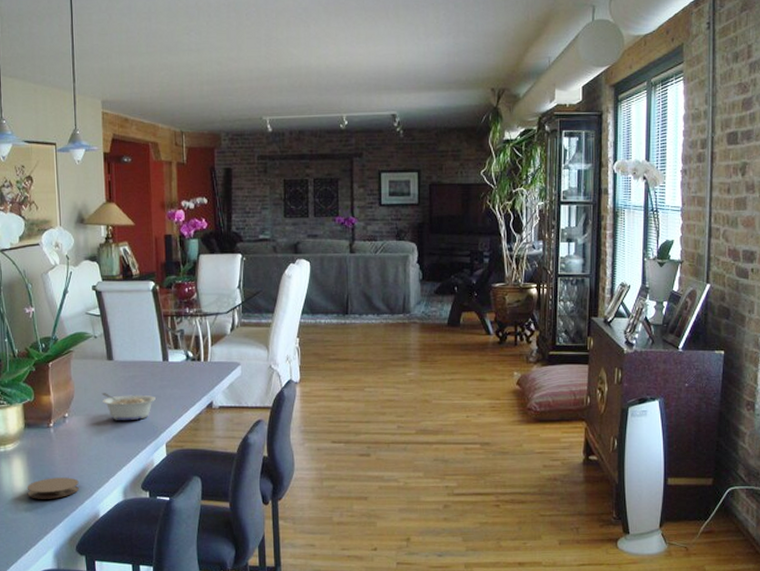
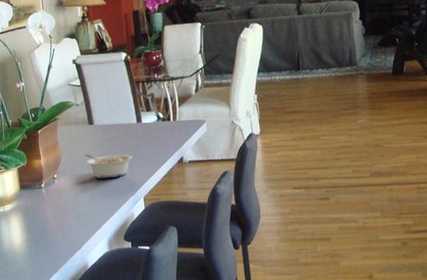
coaster: present [27,477,79,499] -> none [24,232,69,253]

